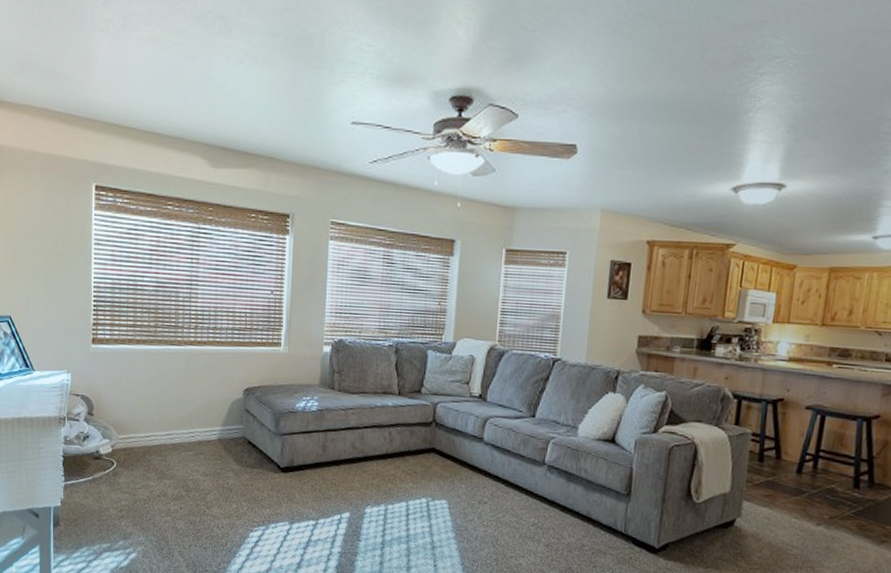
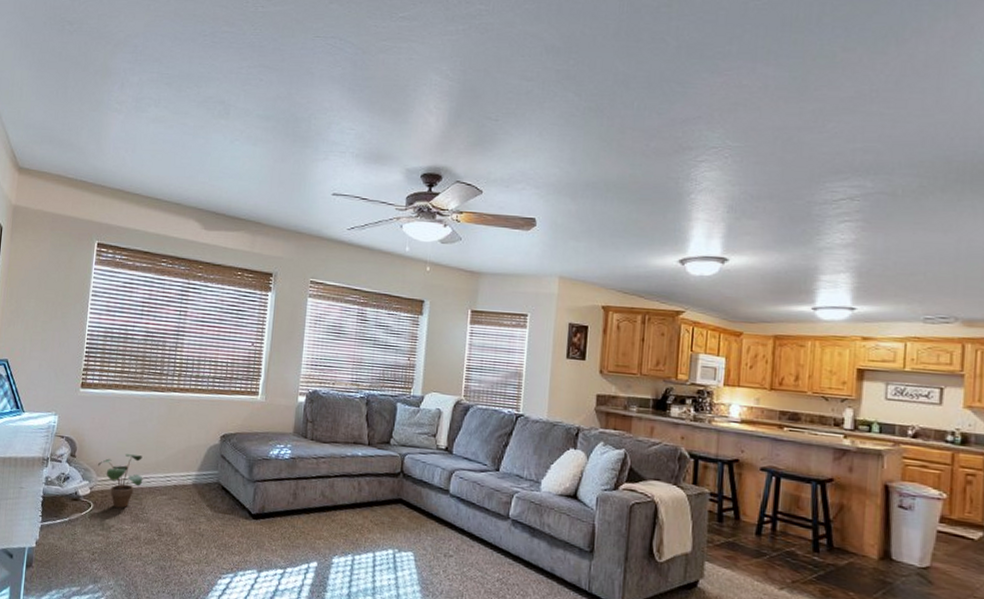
potted plant: none [118,410,166,466] -> present [98,453,143,508]

